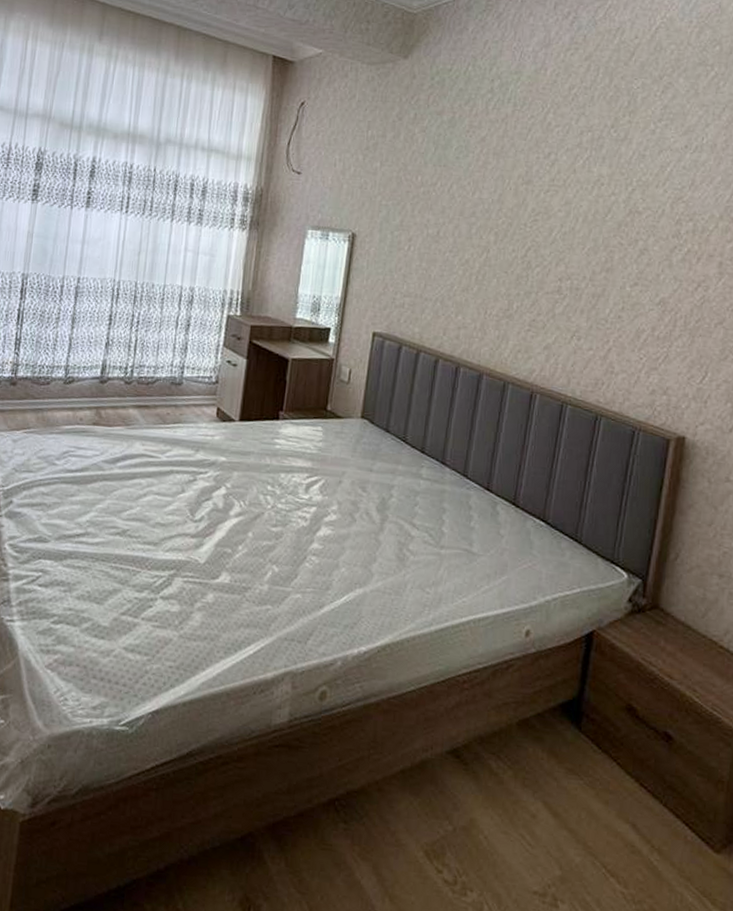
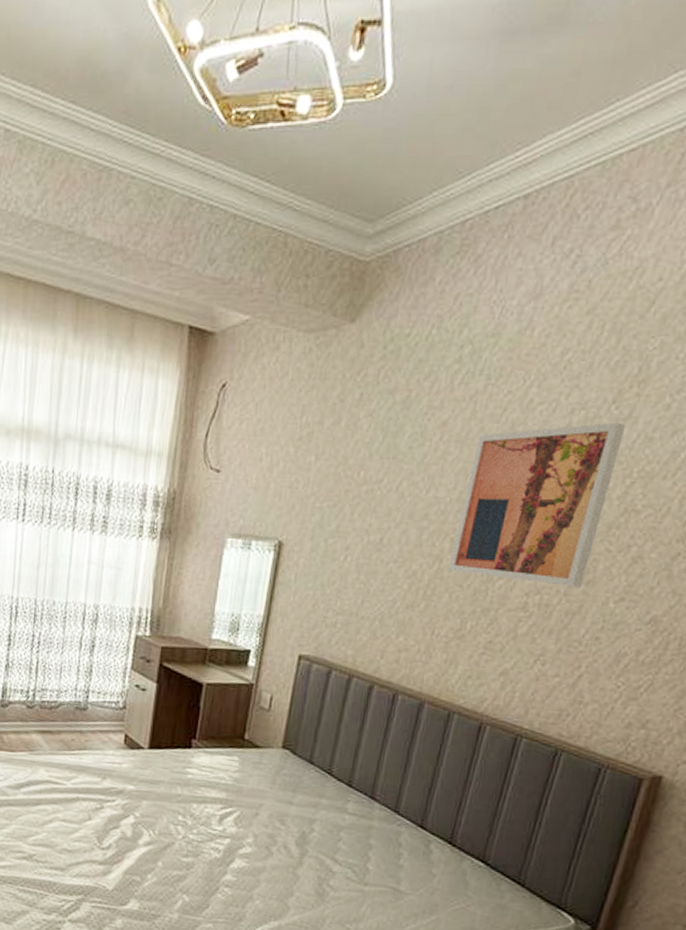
wall art: none [494,142,624,274] -> present [447,422,626,587]

